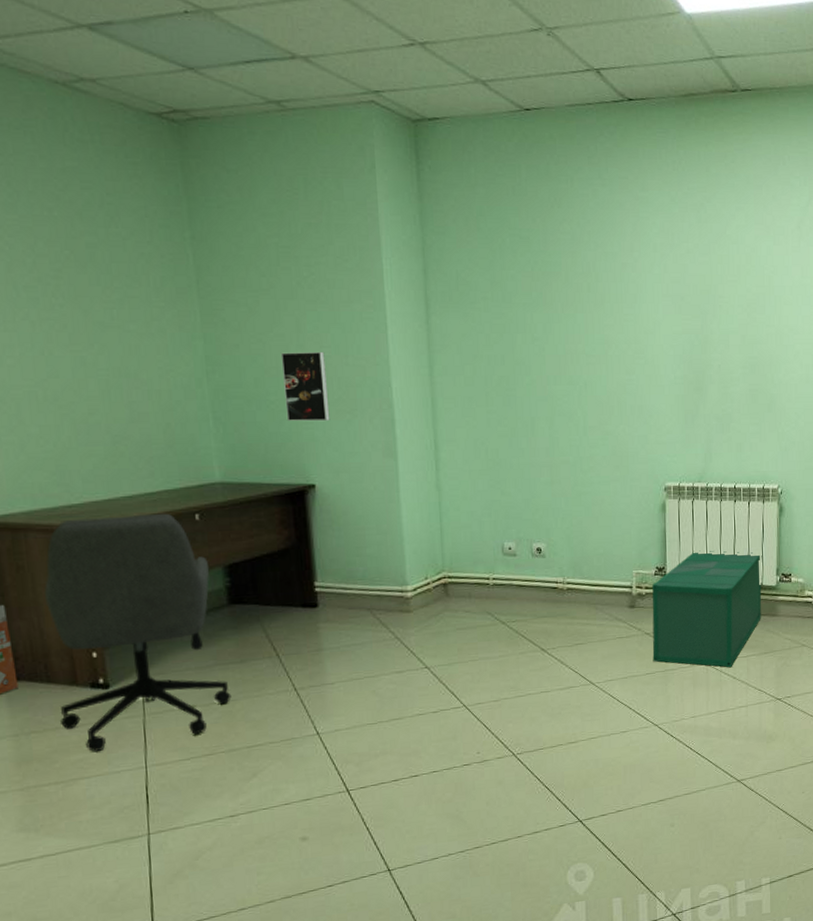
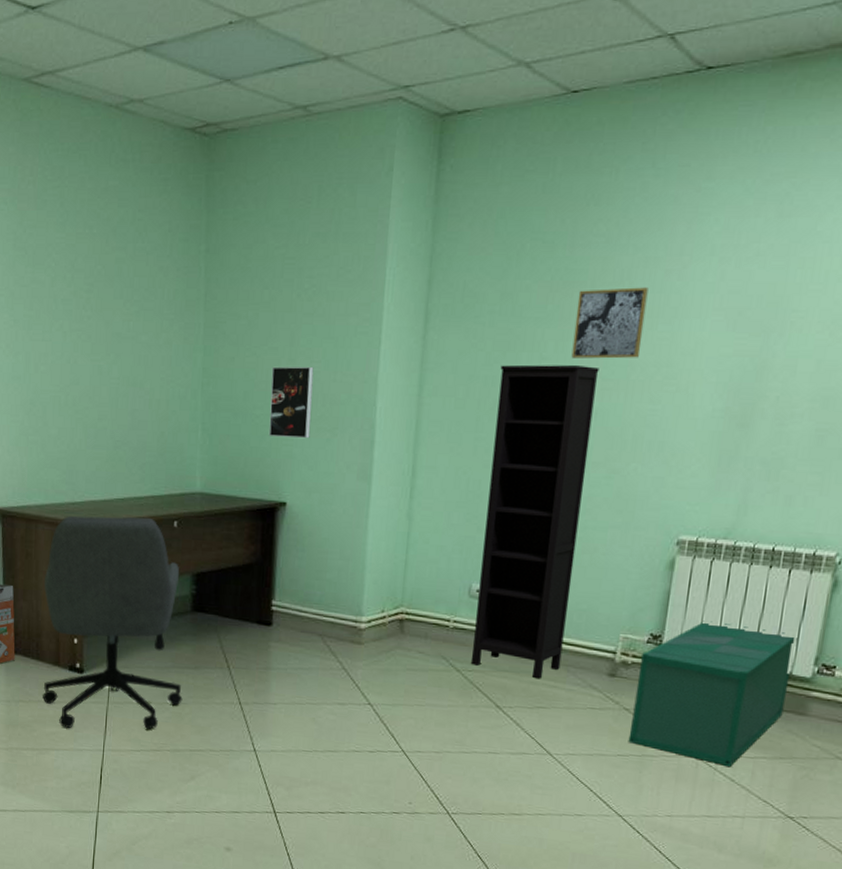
bookcase: none [500,344,590,620] -> present [472,364,599,679]
wall art: none [556,277,613,338] -> present [571,287,648,359]

